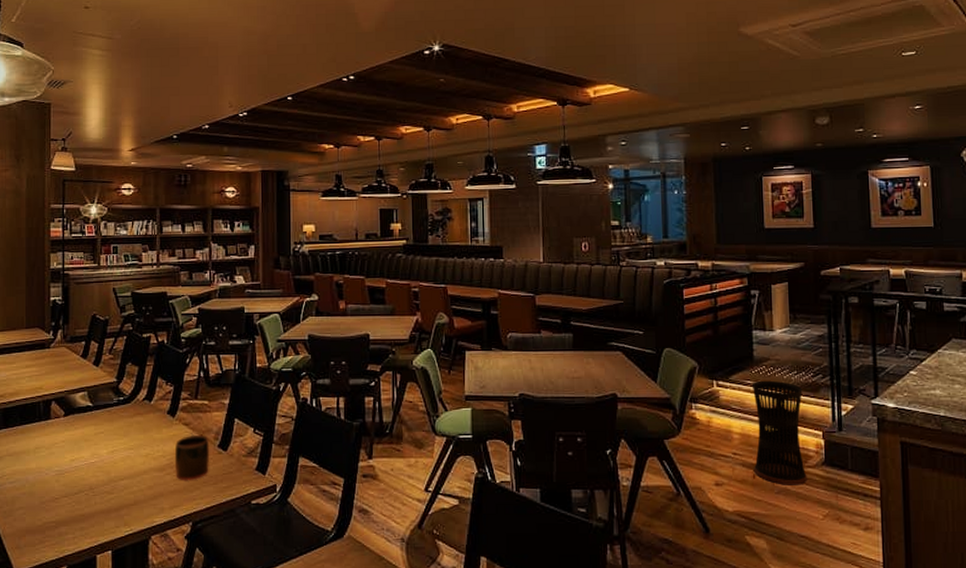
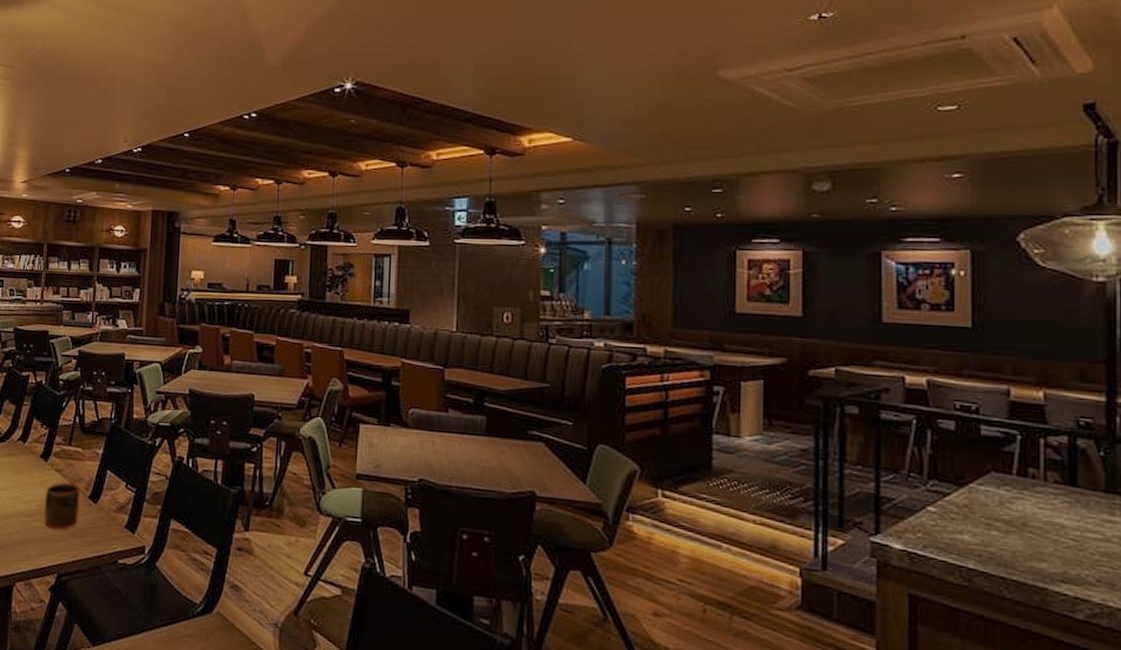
umbrella stand: present [751,380,807,485] -> none [705,496,776,630]

